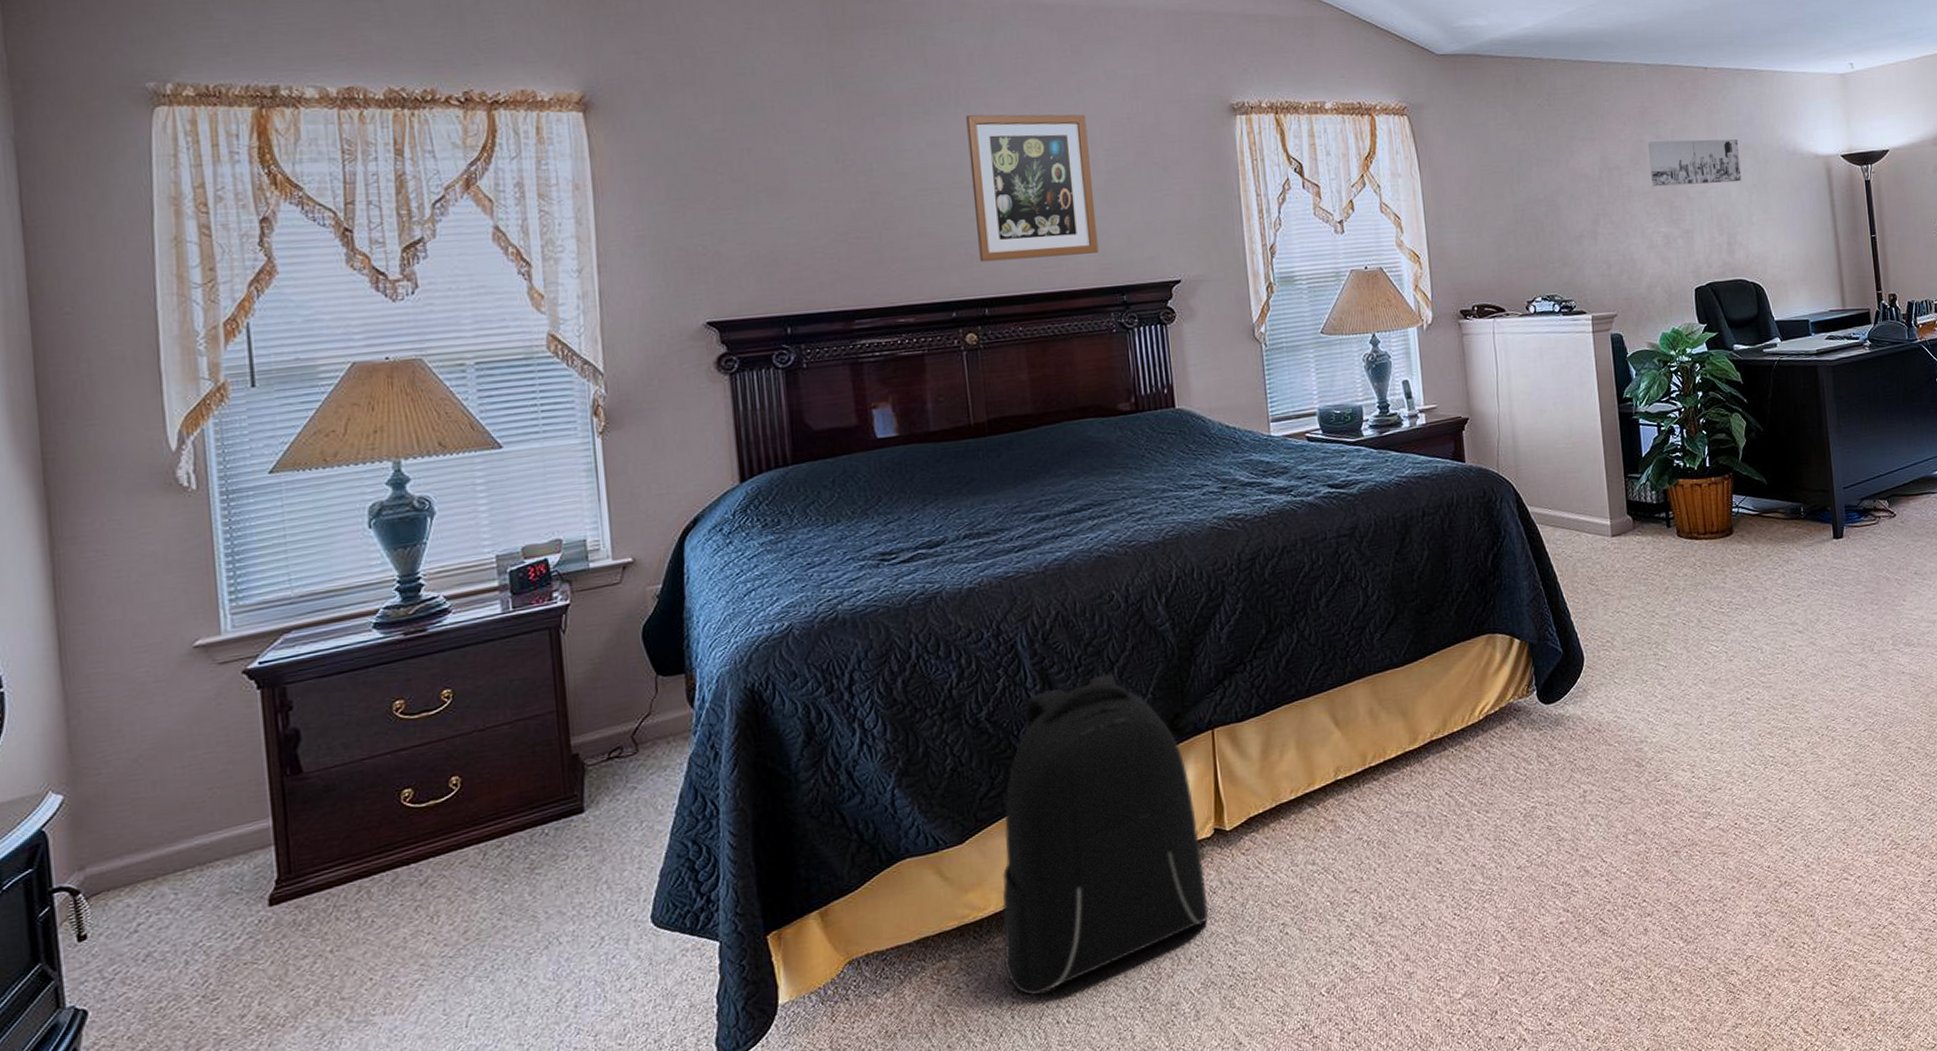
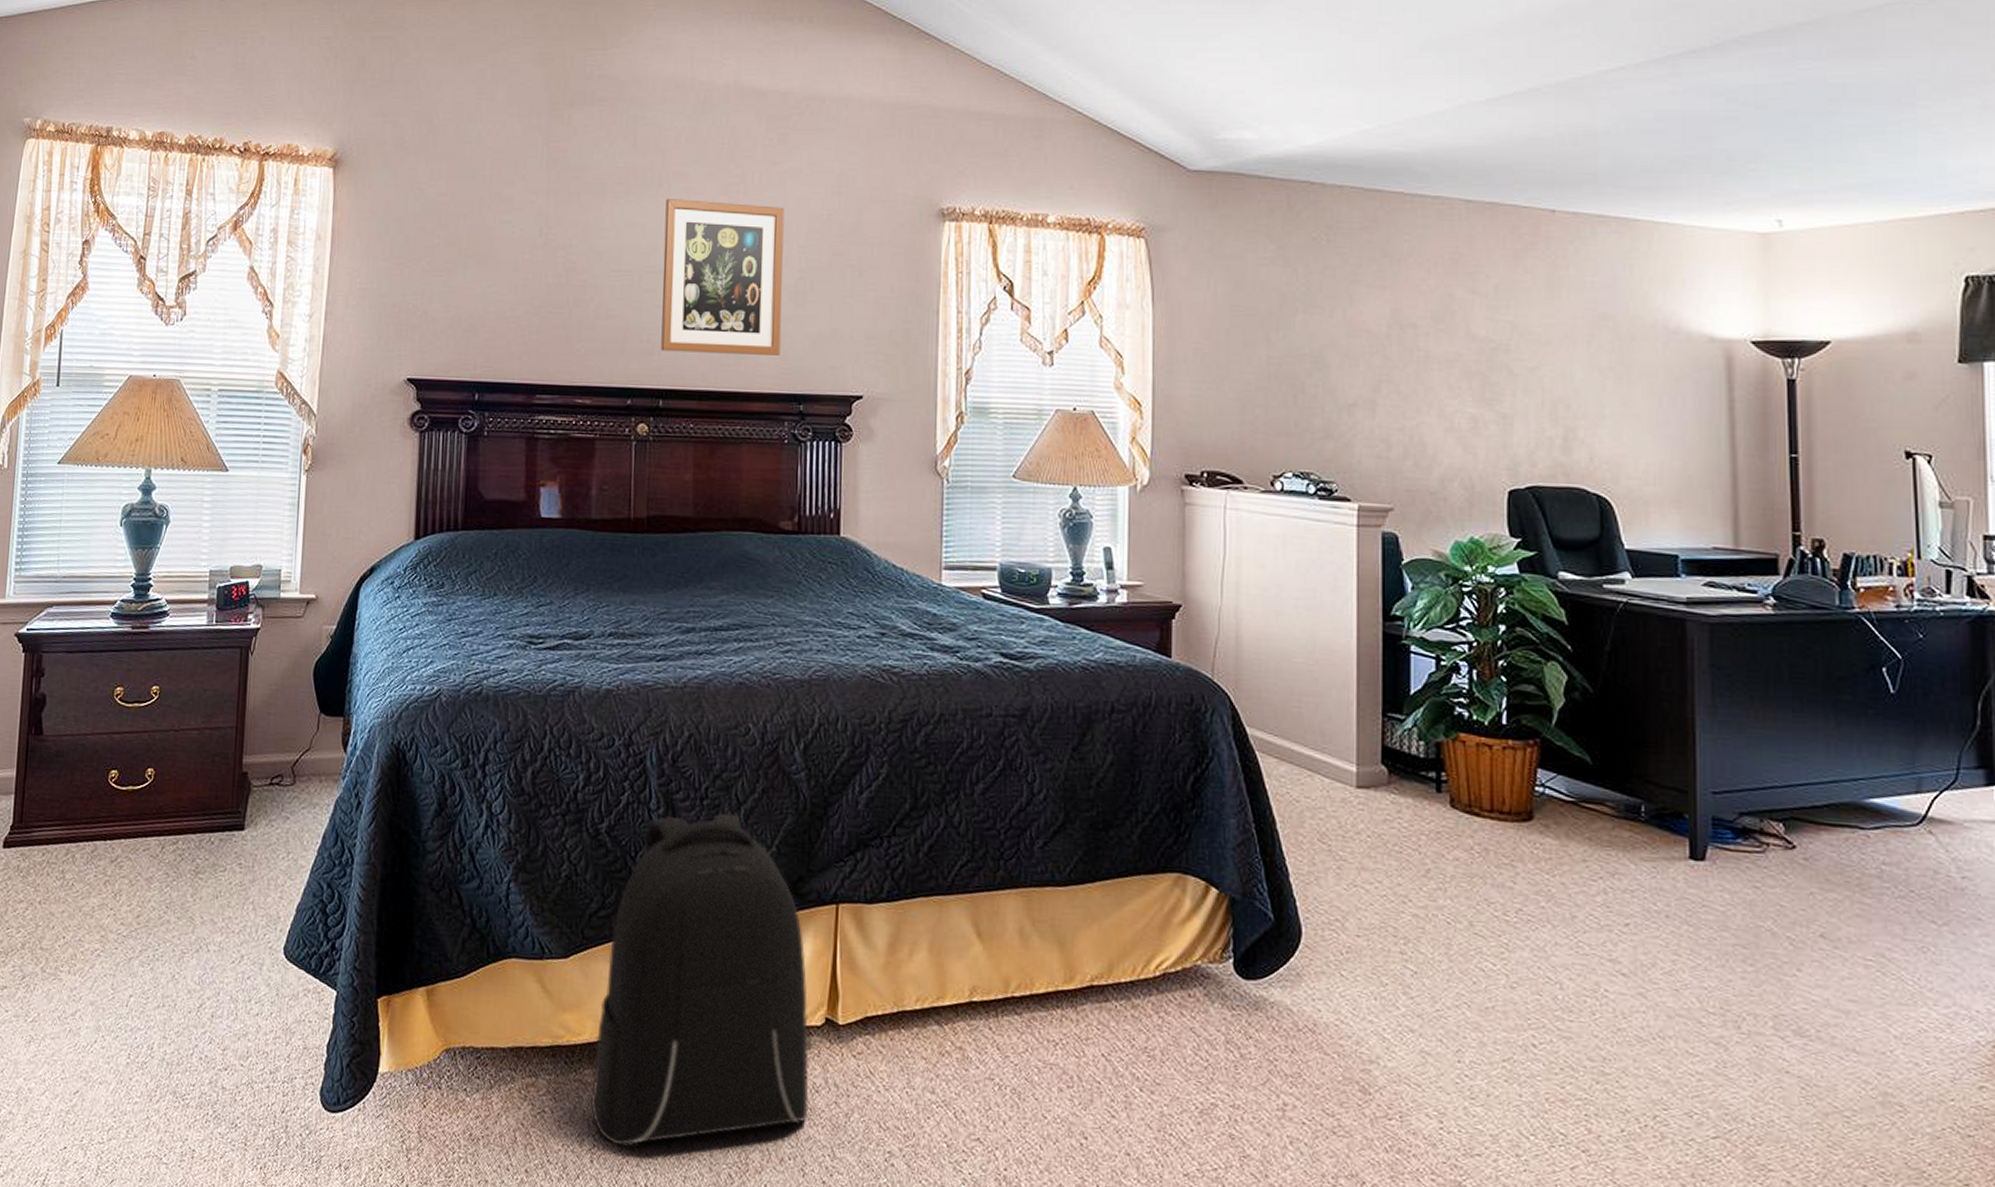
wall art: present [1648,139,1742,187] -> none [1460,297,1593,361]

